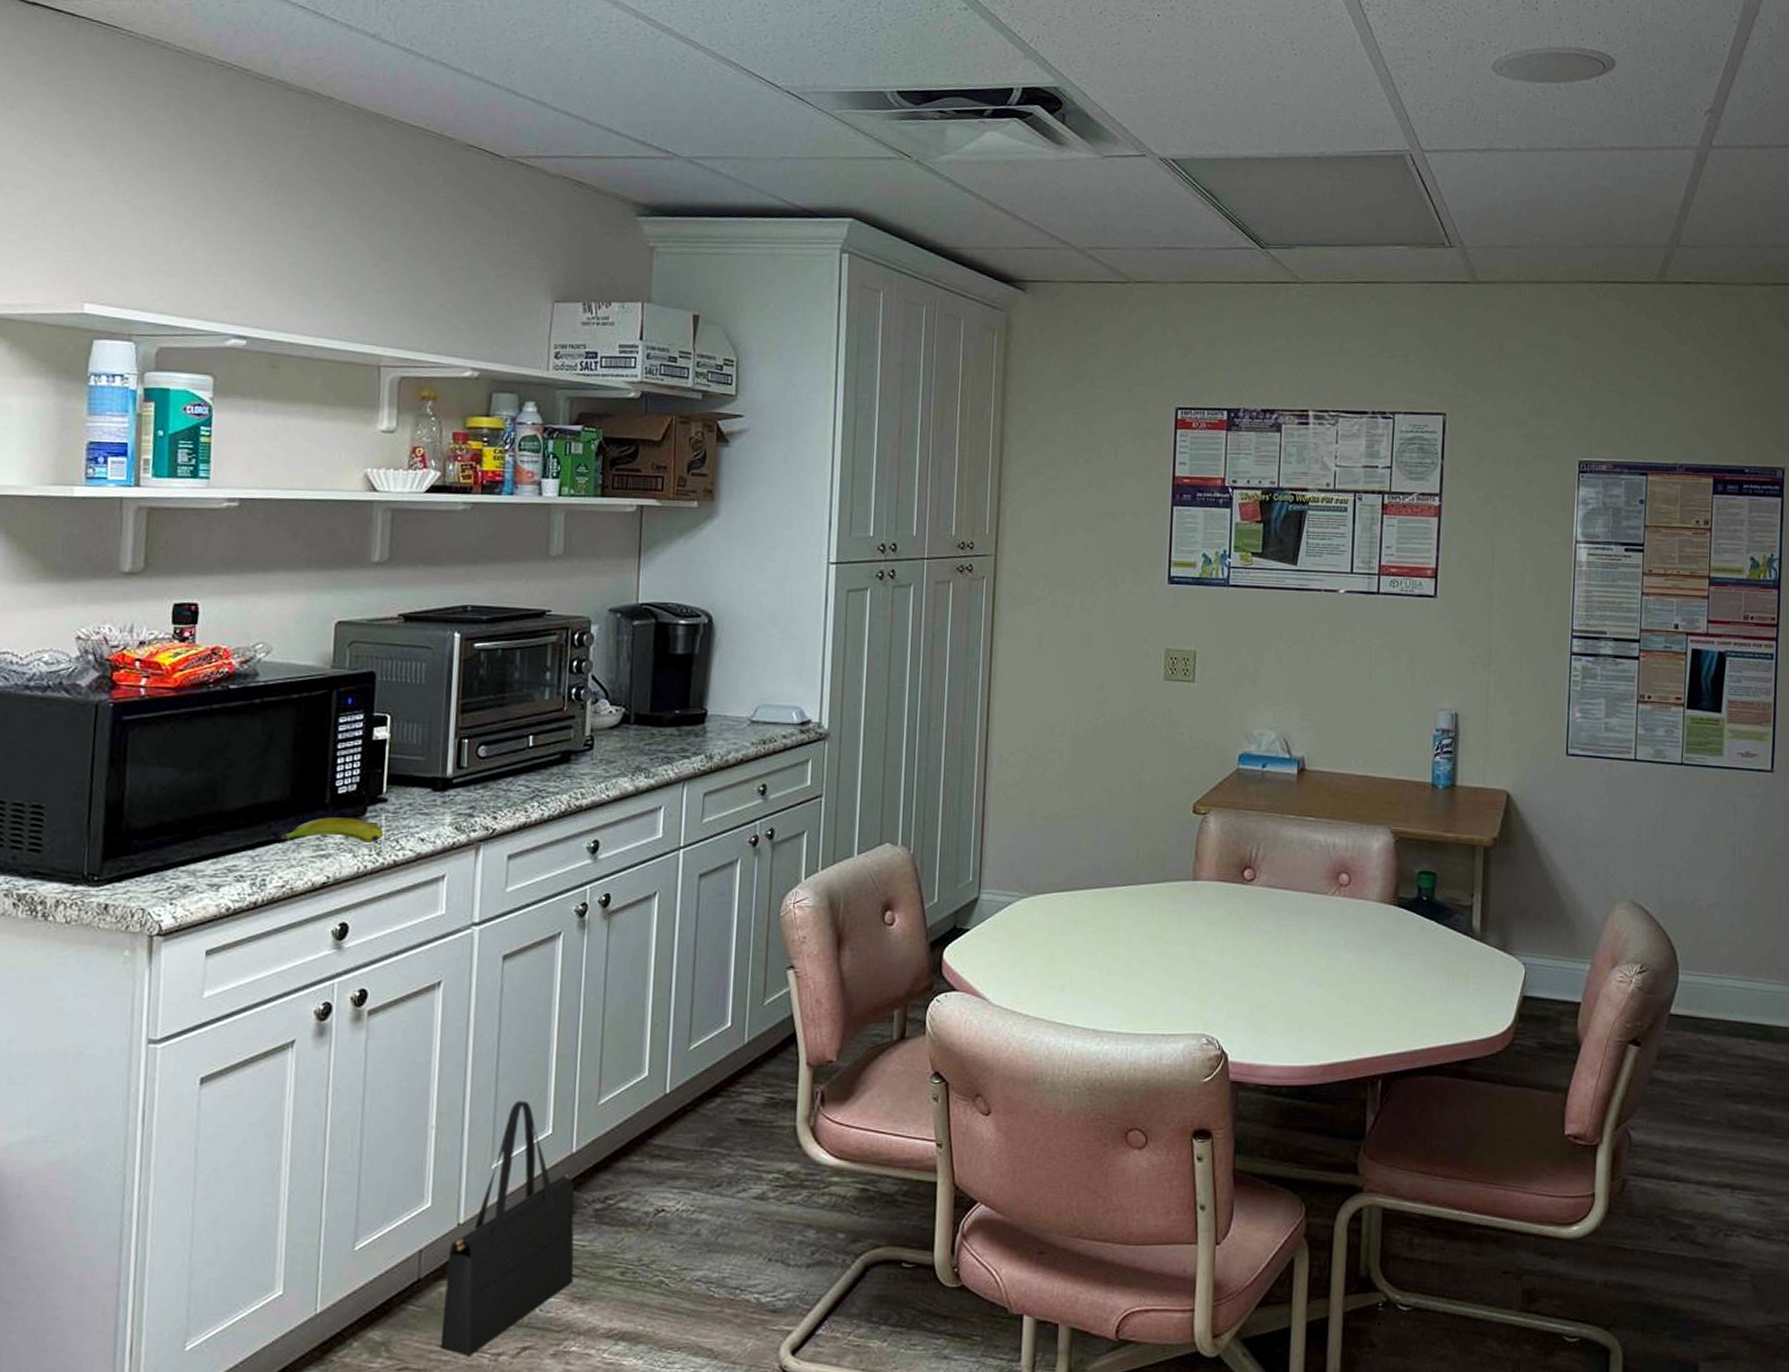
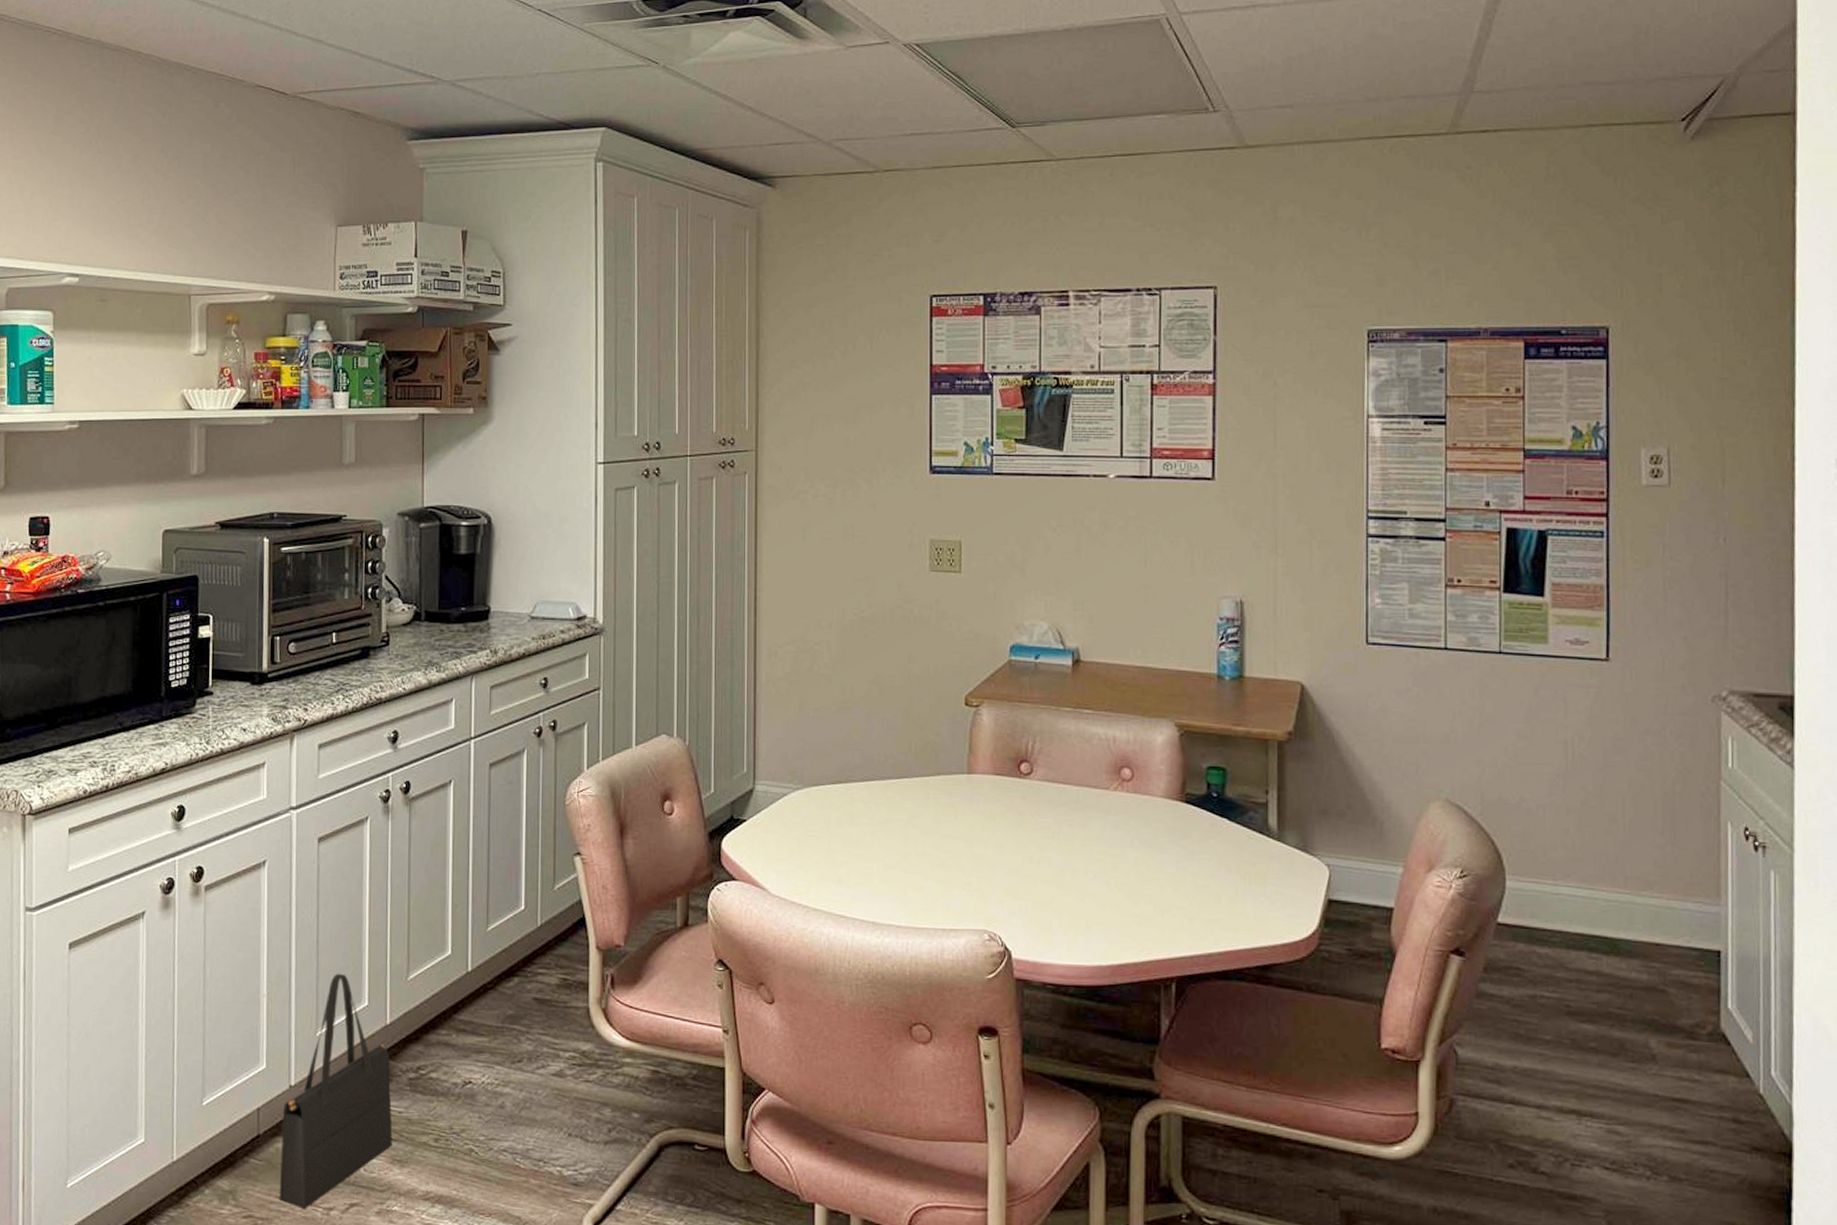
banana: present [273,817,384,843] -> none [119,709,211,732]

